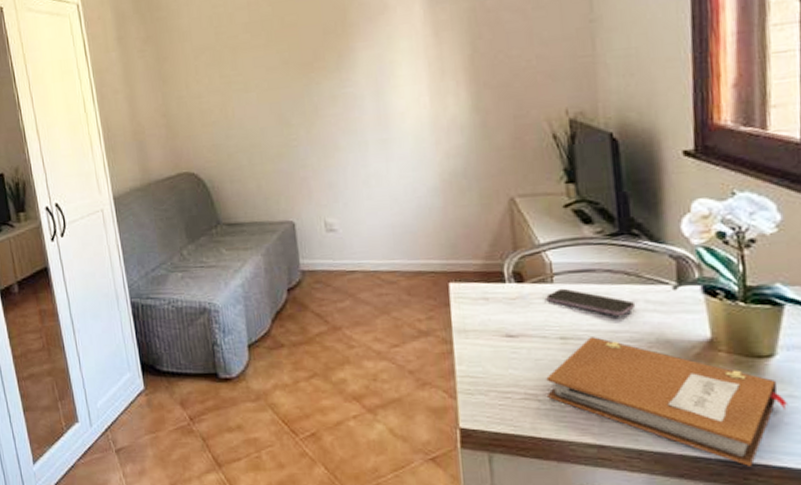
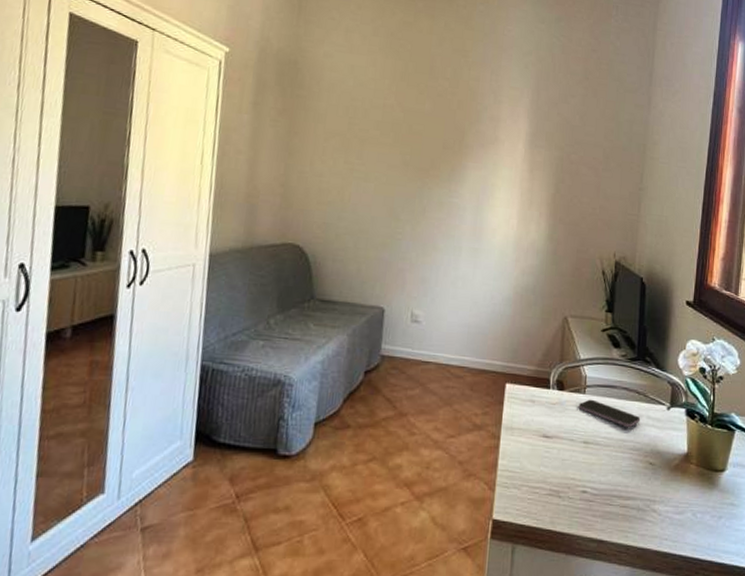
notebook: present [546,337,789,466] -> none [567,443,730,562]

